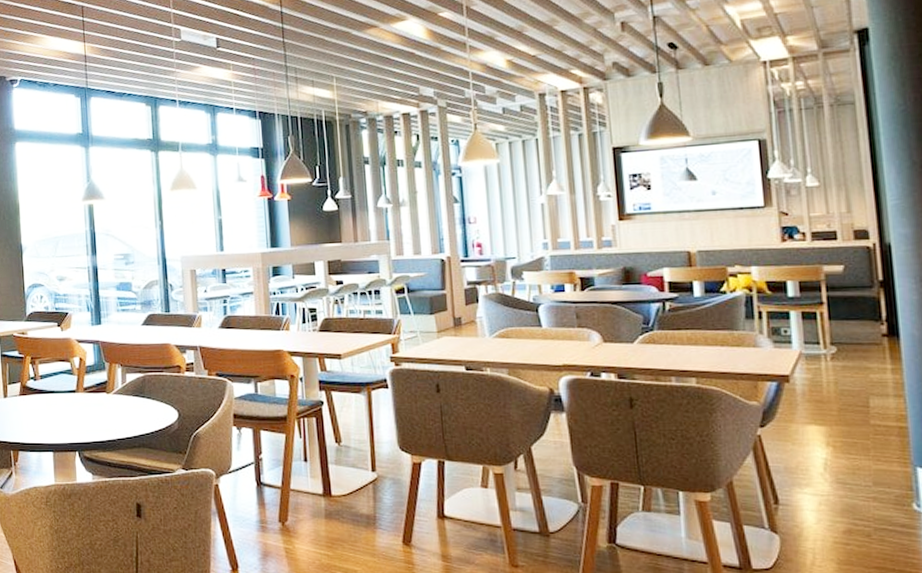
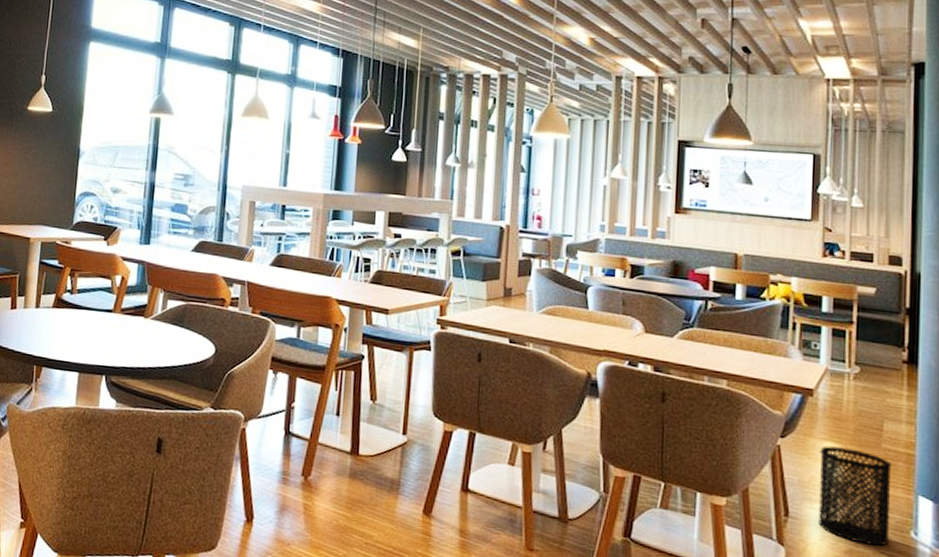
trash can: none [804,429,891,522] -> present [818,445,892,546]

